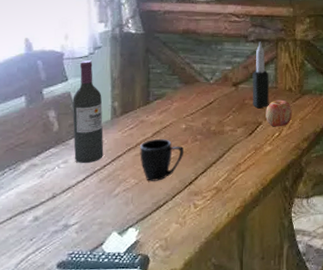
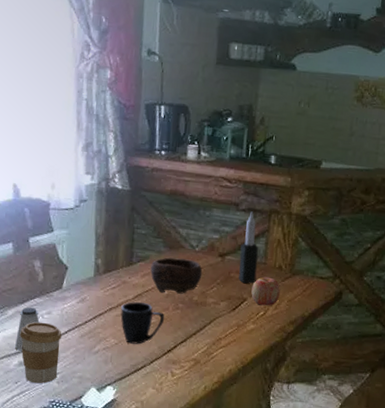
saltshaker: none [29,158,56,206] -> present [15,307,40,351]
coffee cup: none [34,172,80,238] -> present [19,321,62,384]
wine bottle: present [72,60,104,163] -> none [57,212,86,317]
bowl: none [168,92,218,126] -> present [150,257,203,294]

